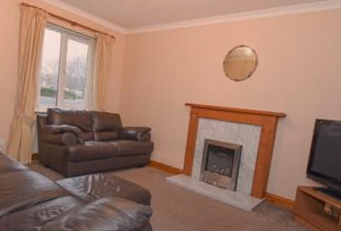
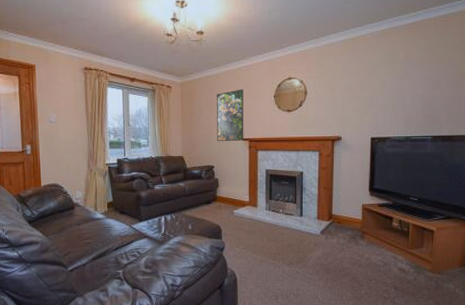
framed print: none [157,50,192,106] -> present [216,89,244,142]

